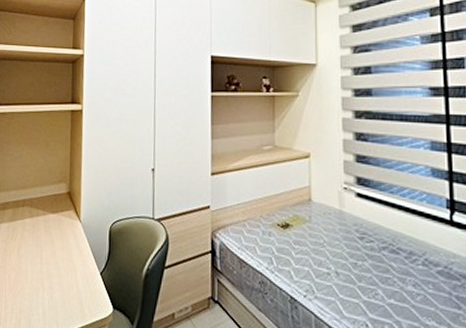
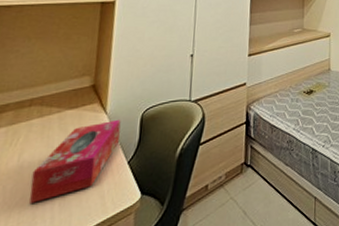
tissue box: none [26,229,93,296] -> present [29,119,121,203]

